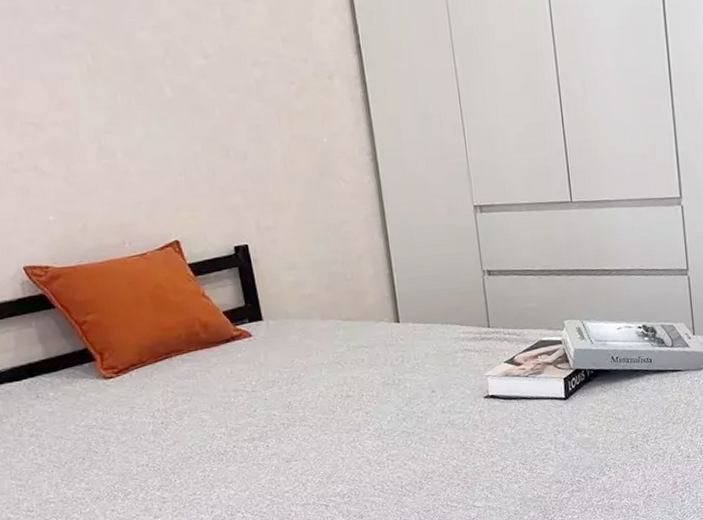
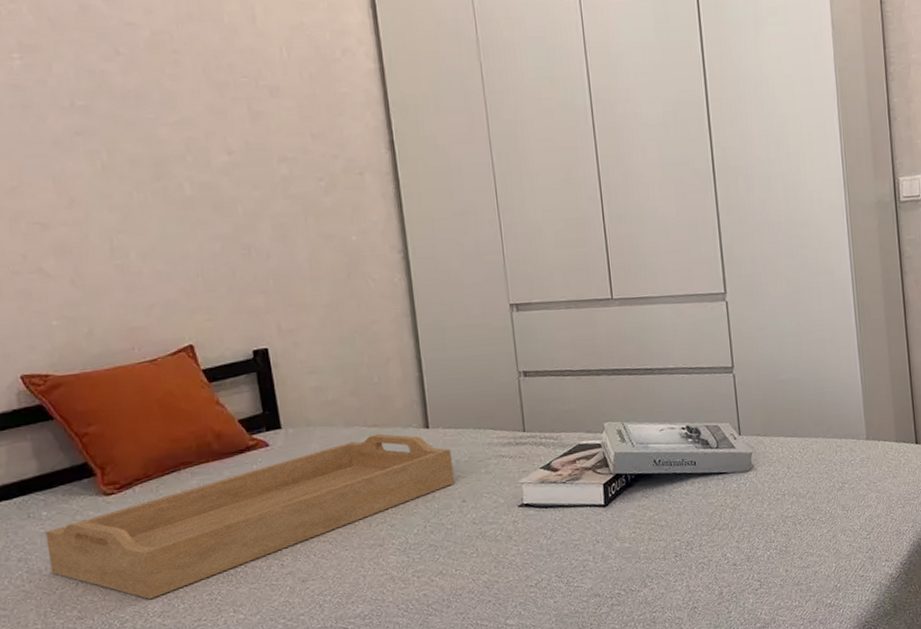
serving tray: none [53,327,424,475] -> present [45,433,454,600]

